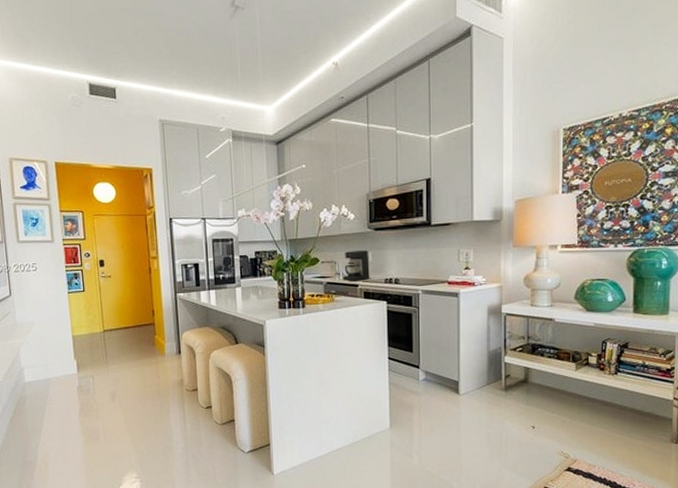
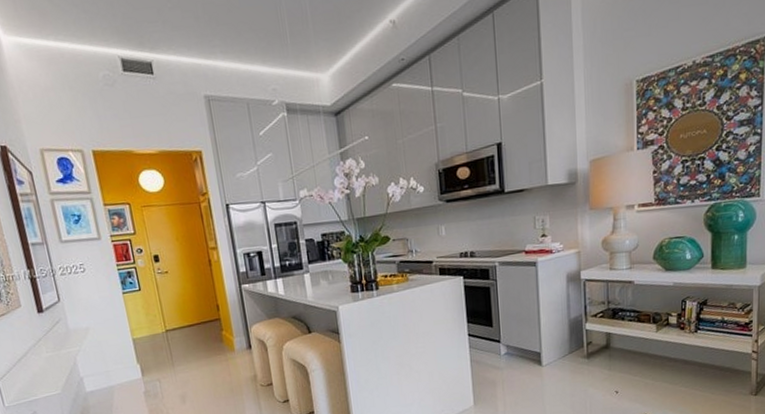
coffee maker: present [343,250,370,282] -> none [416,224,444,259]

